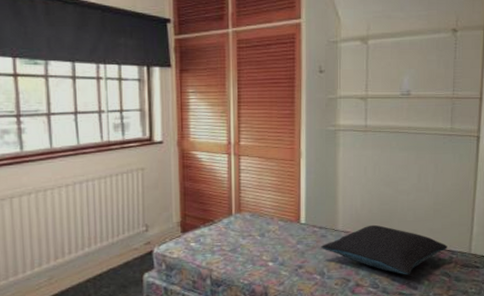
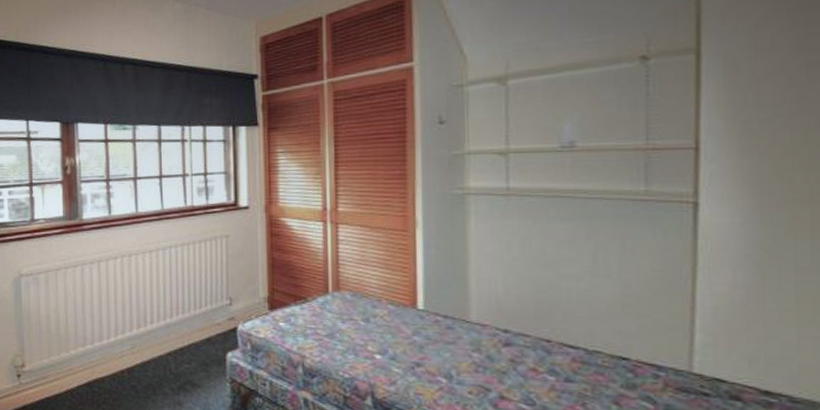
pillow: present [321,224,447,275] -> none [446,318,649,393]

